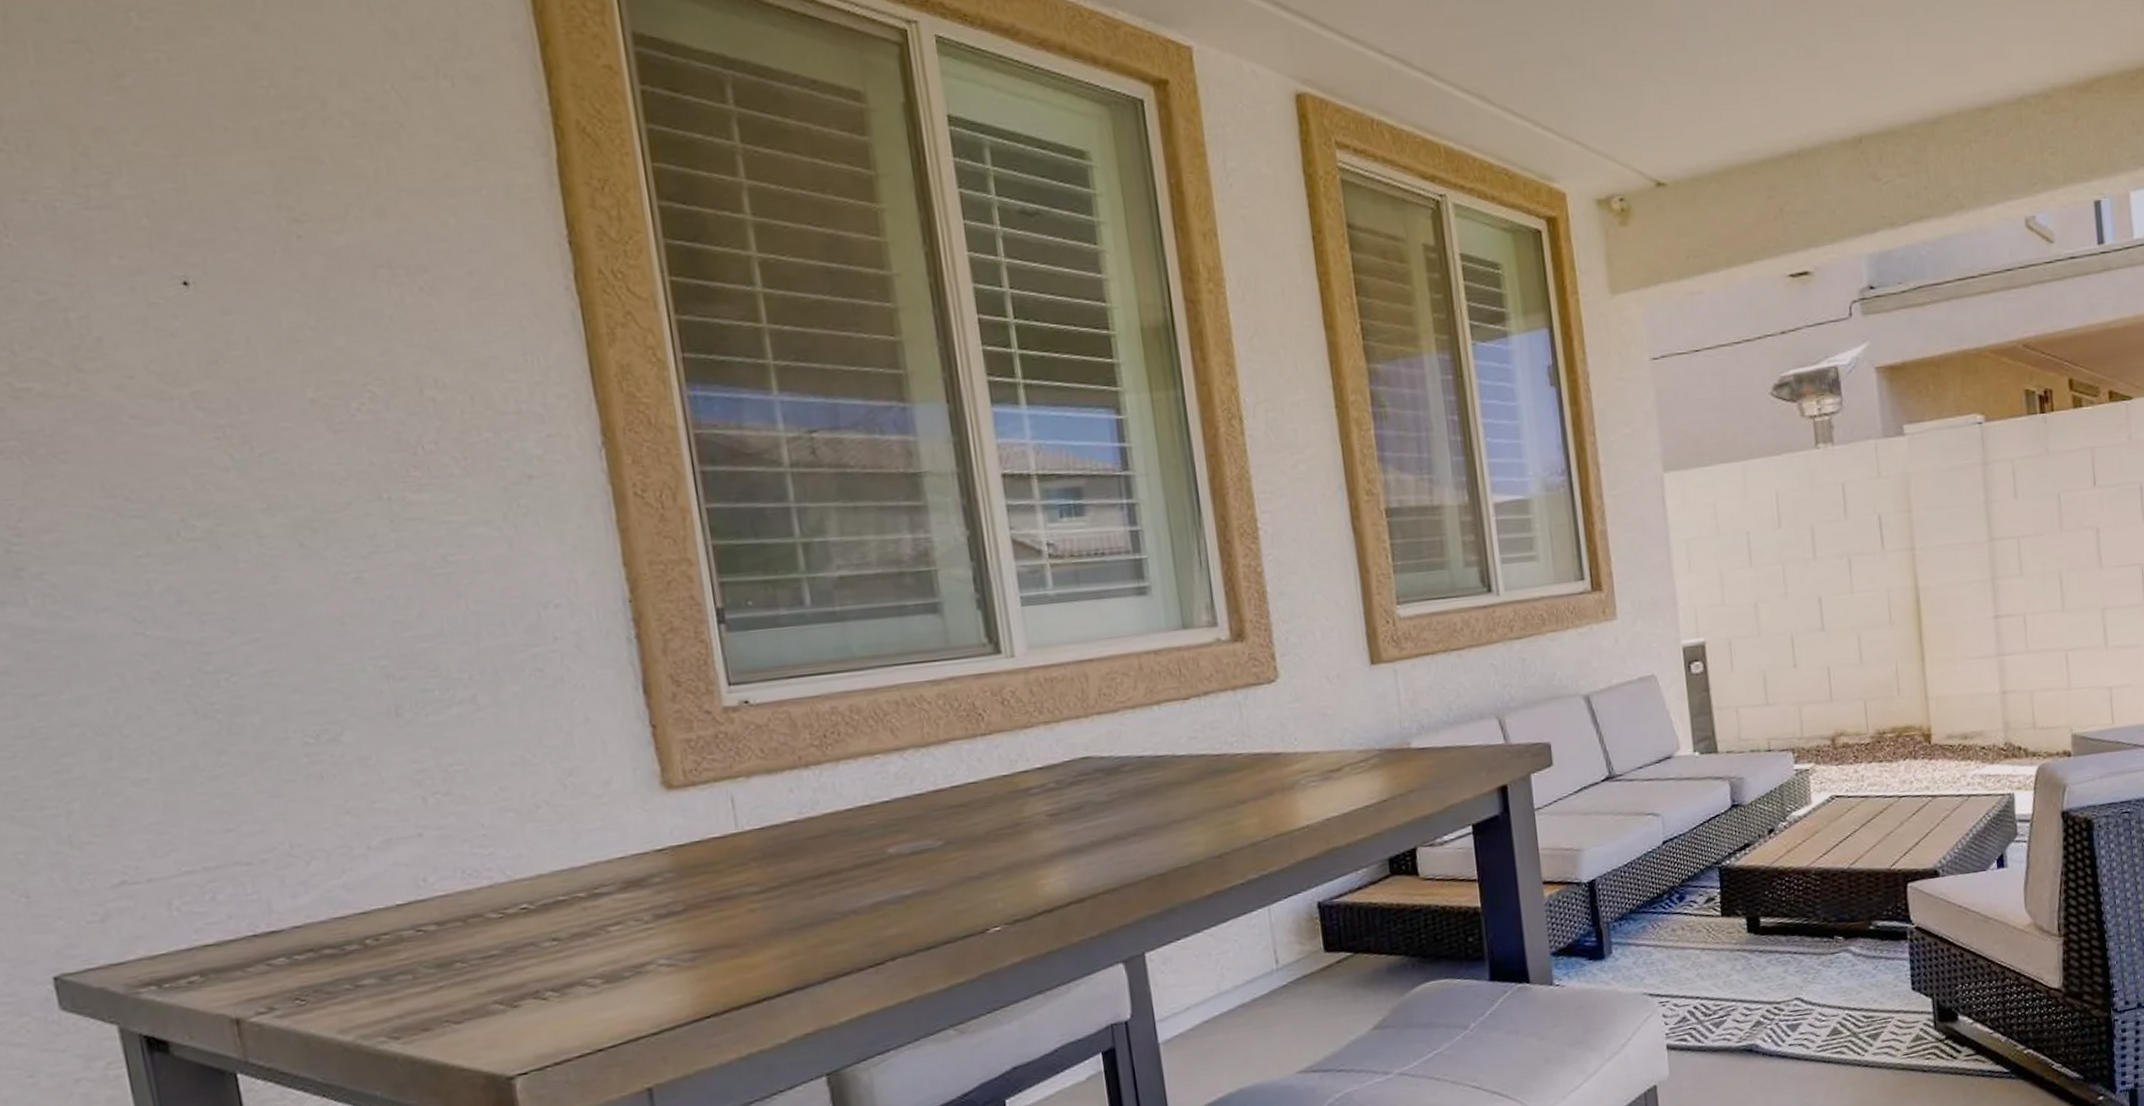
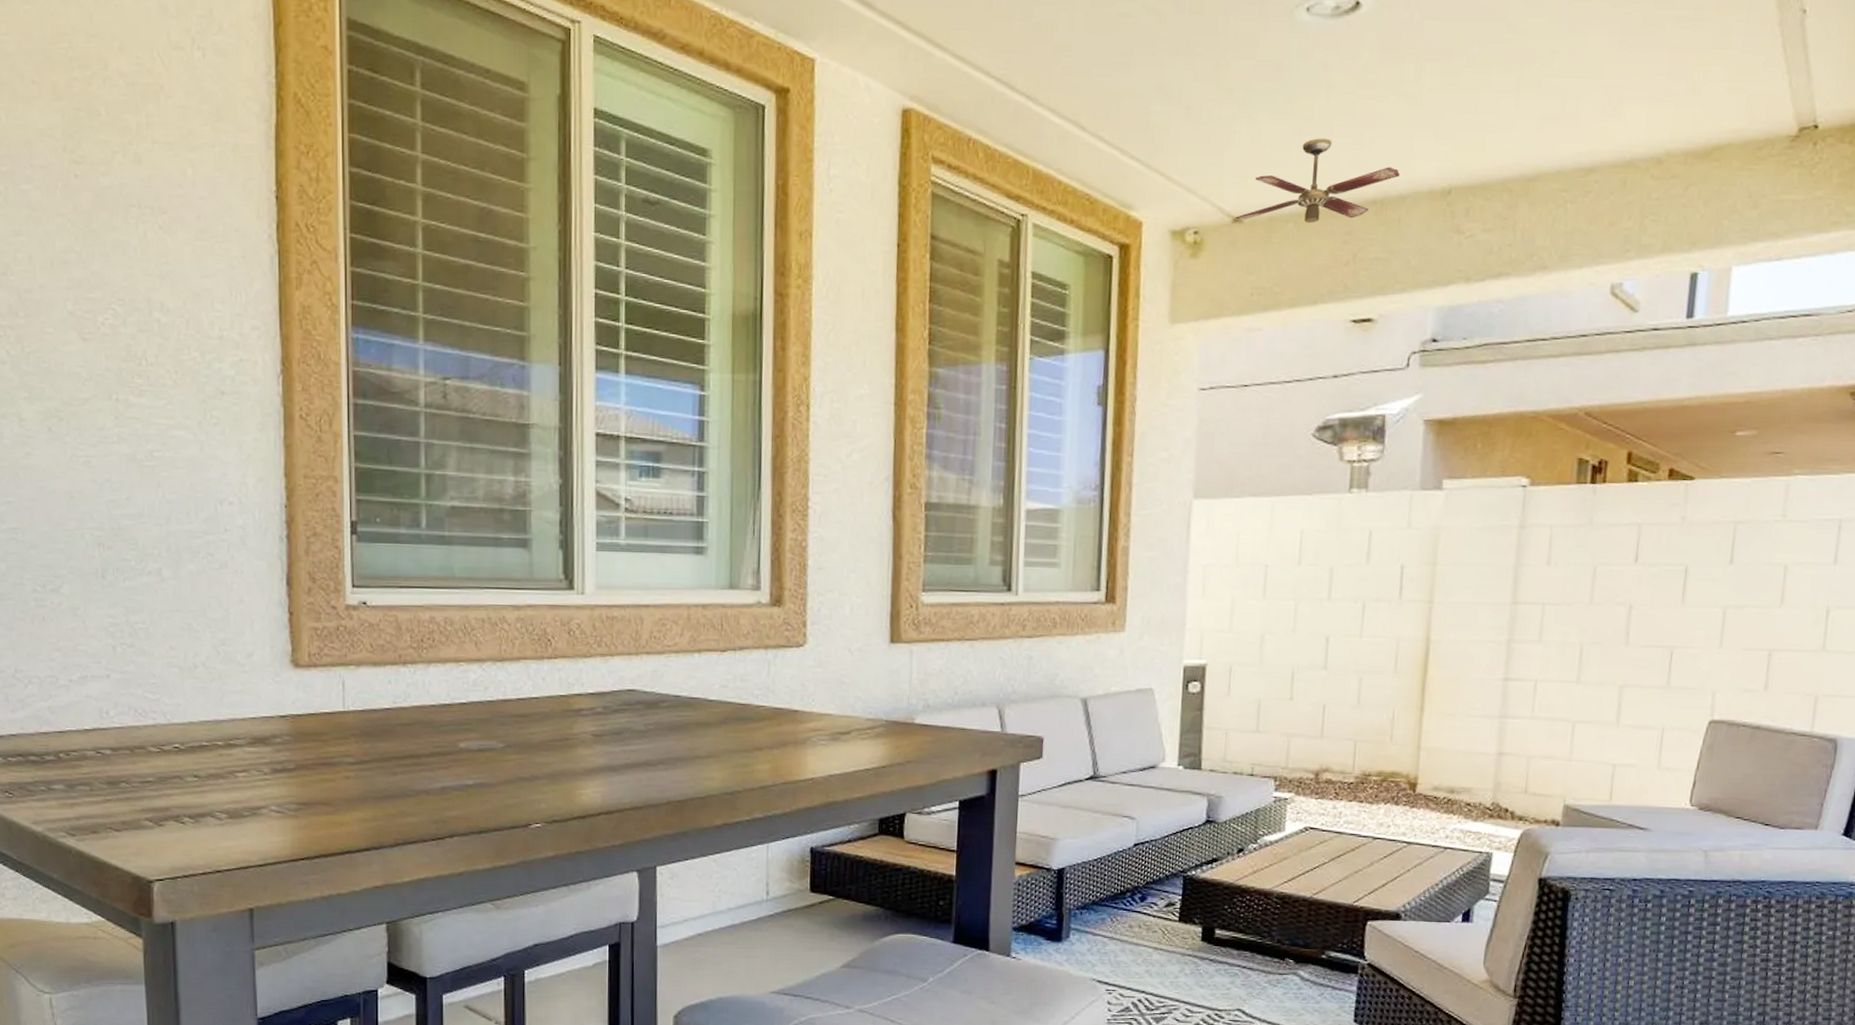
ceiling fan: none [1658,95,1811,183] -> present [1235,138,1400,223]

